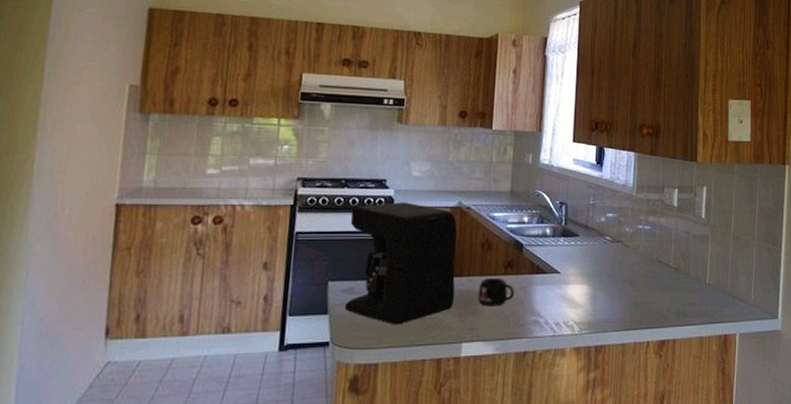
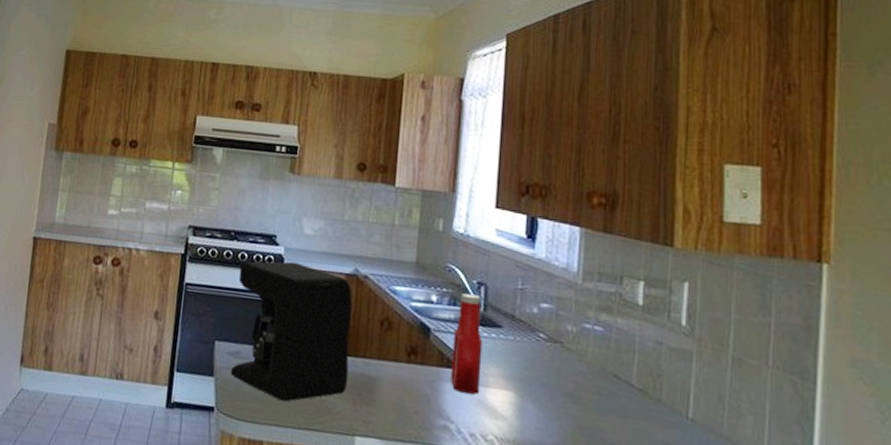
mug: present [477,277,515,307] -> none [374,363,419,400]
ketchup bottle: none [540,213,564,292] -> present [451,293,483,395]

